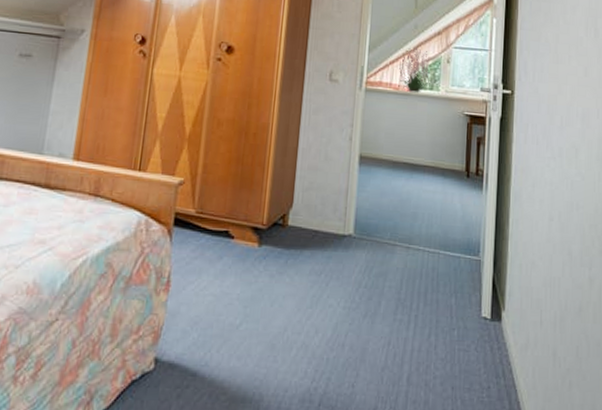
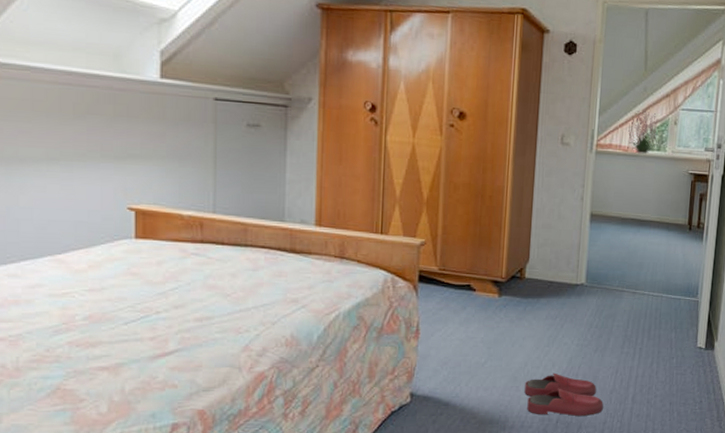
slippers: none [283,341,374,399] -> present [524,372,603,416]

